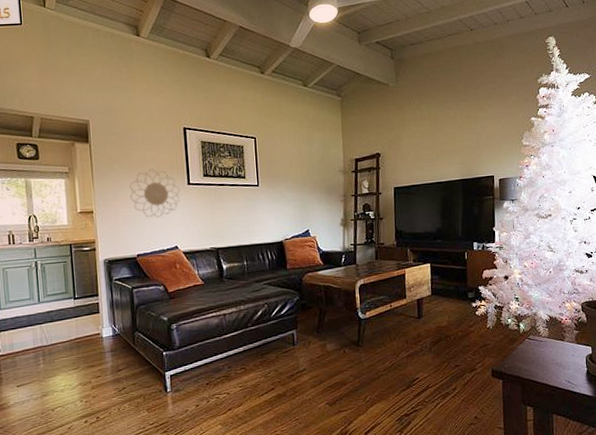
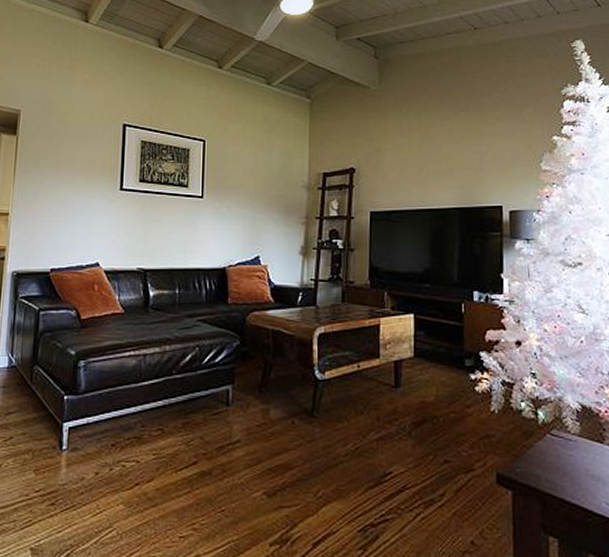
decorative wall piece: present [129,169,180,218] -> none [52,169,110,226]

